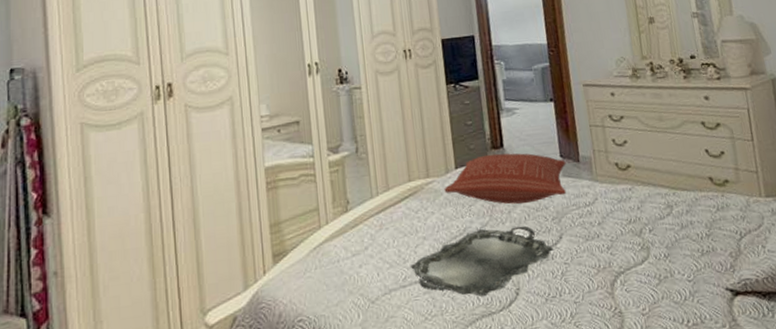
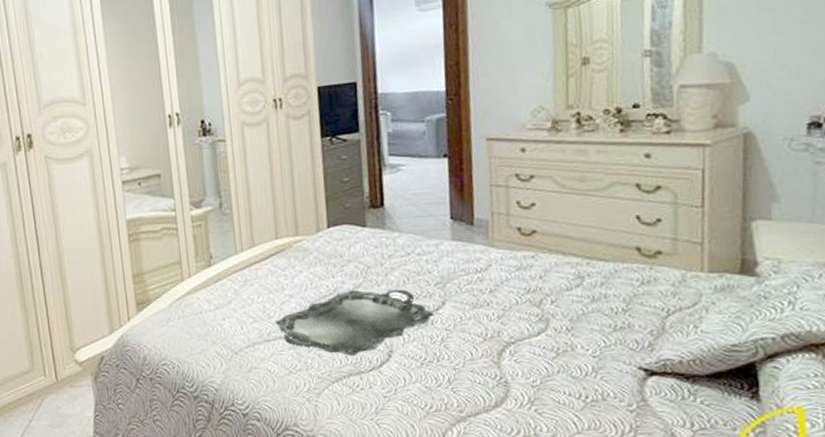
pillow: present [444,153,566,204] -> none [314,213,457,267]

